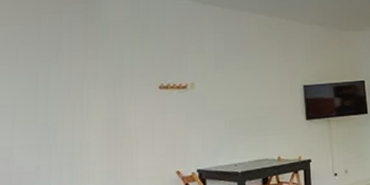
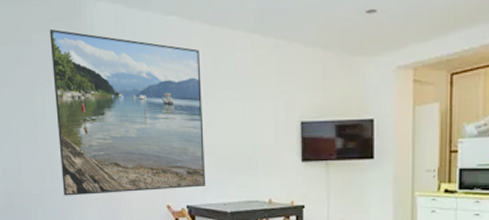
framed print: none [61,11,217,171] -> present [49,29,206,196]

